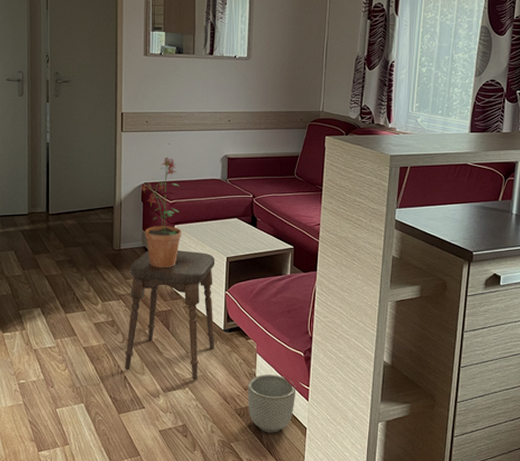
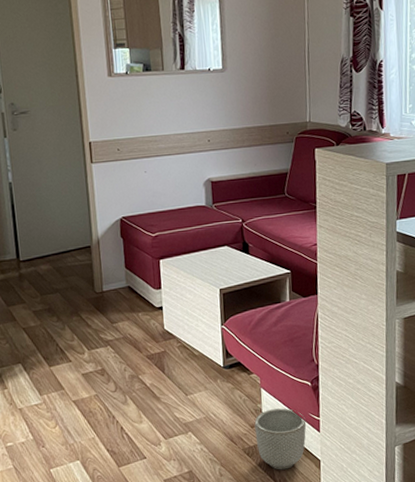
stool: present [125,250,215,381] -> none [115,286,215,424]
potted plant: present [140,157,182,268] -> none [119,186,169,308]

